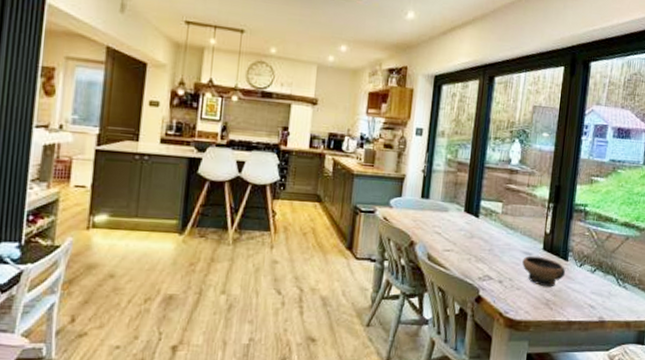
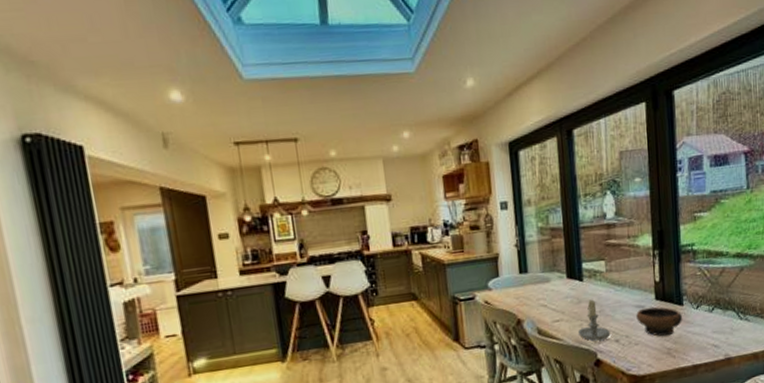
candle: none [466,237,496,278] -> present [579,299,610,341]

